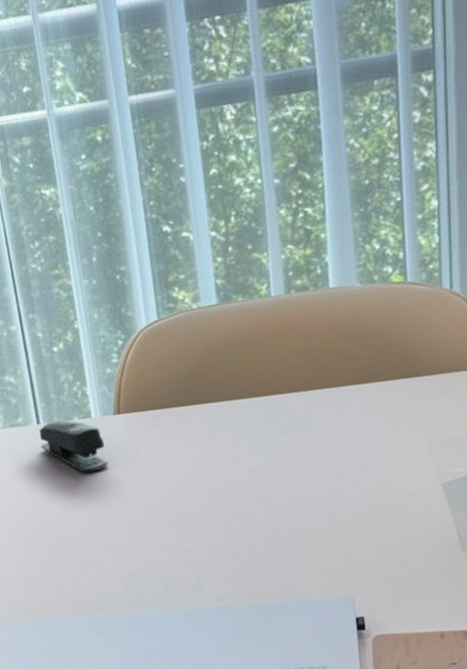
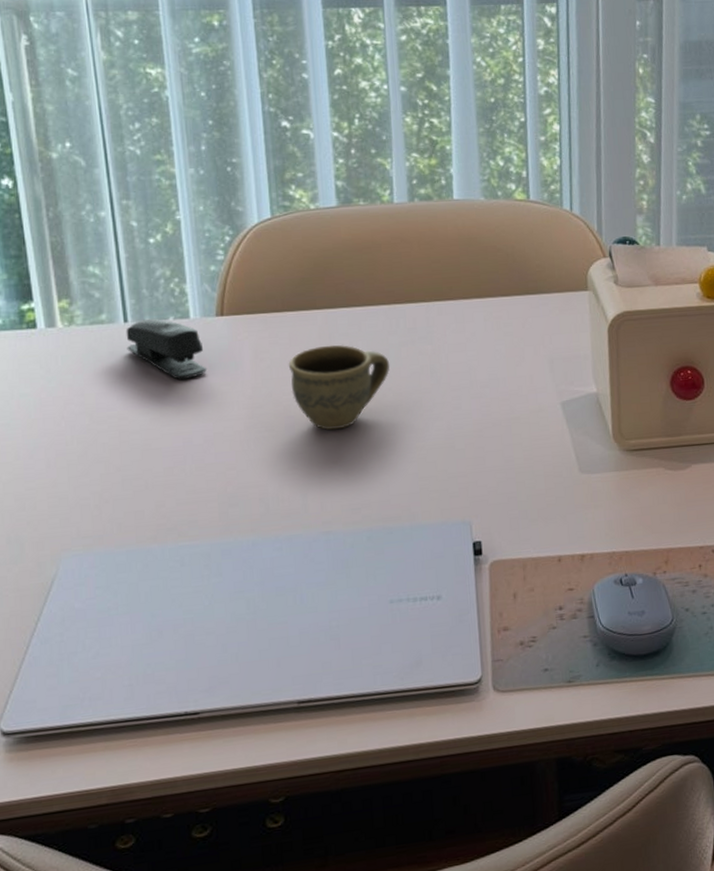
cup: none [179,435,273,515] -> present [288,344,390,430]

